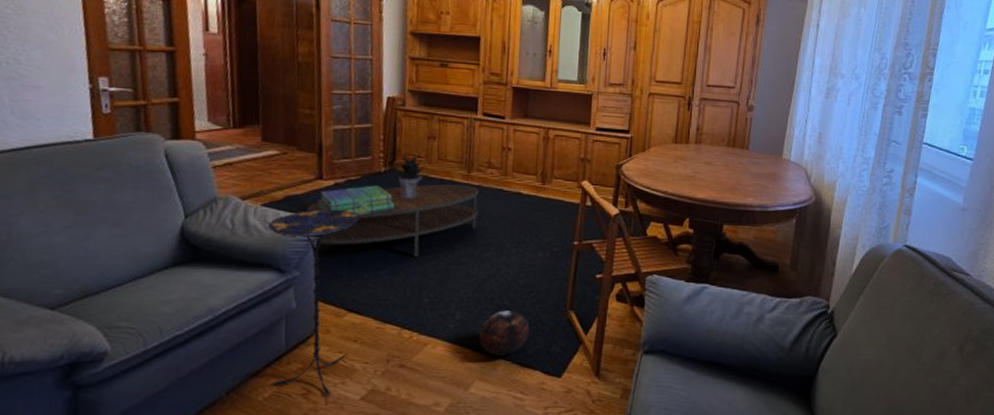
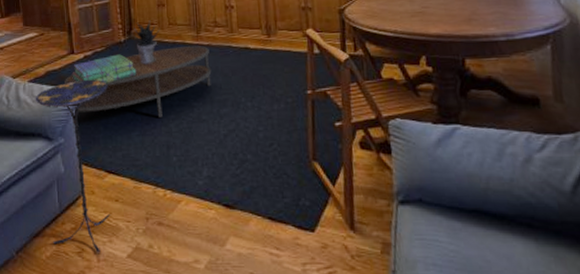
plush toy: present [478,310,530,356] -> none [227,164,276,211]

